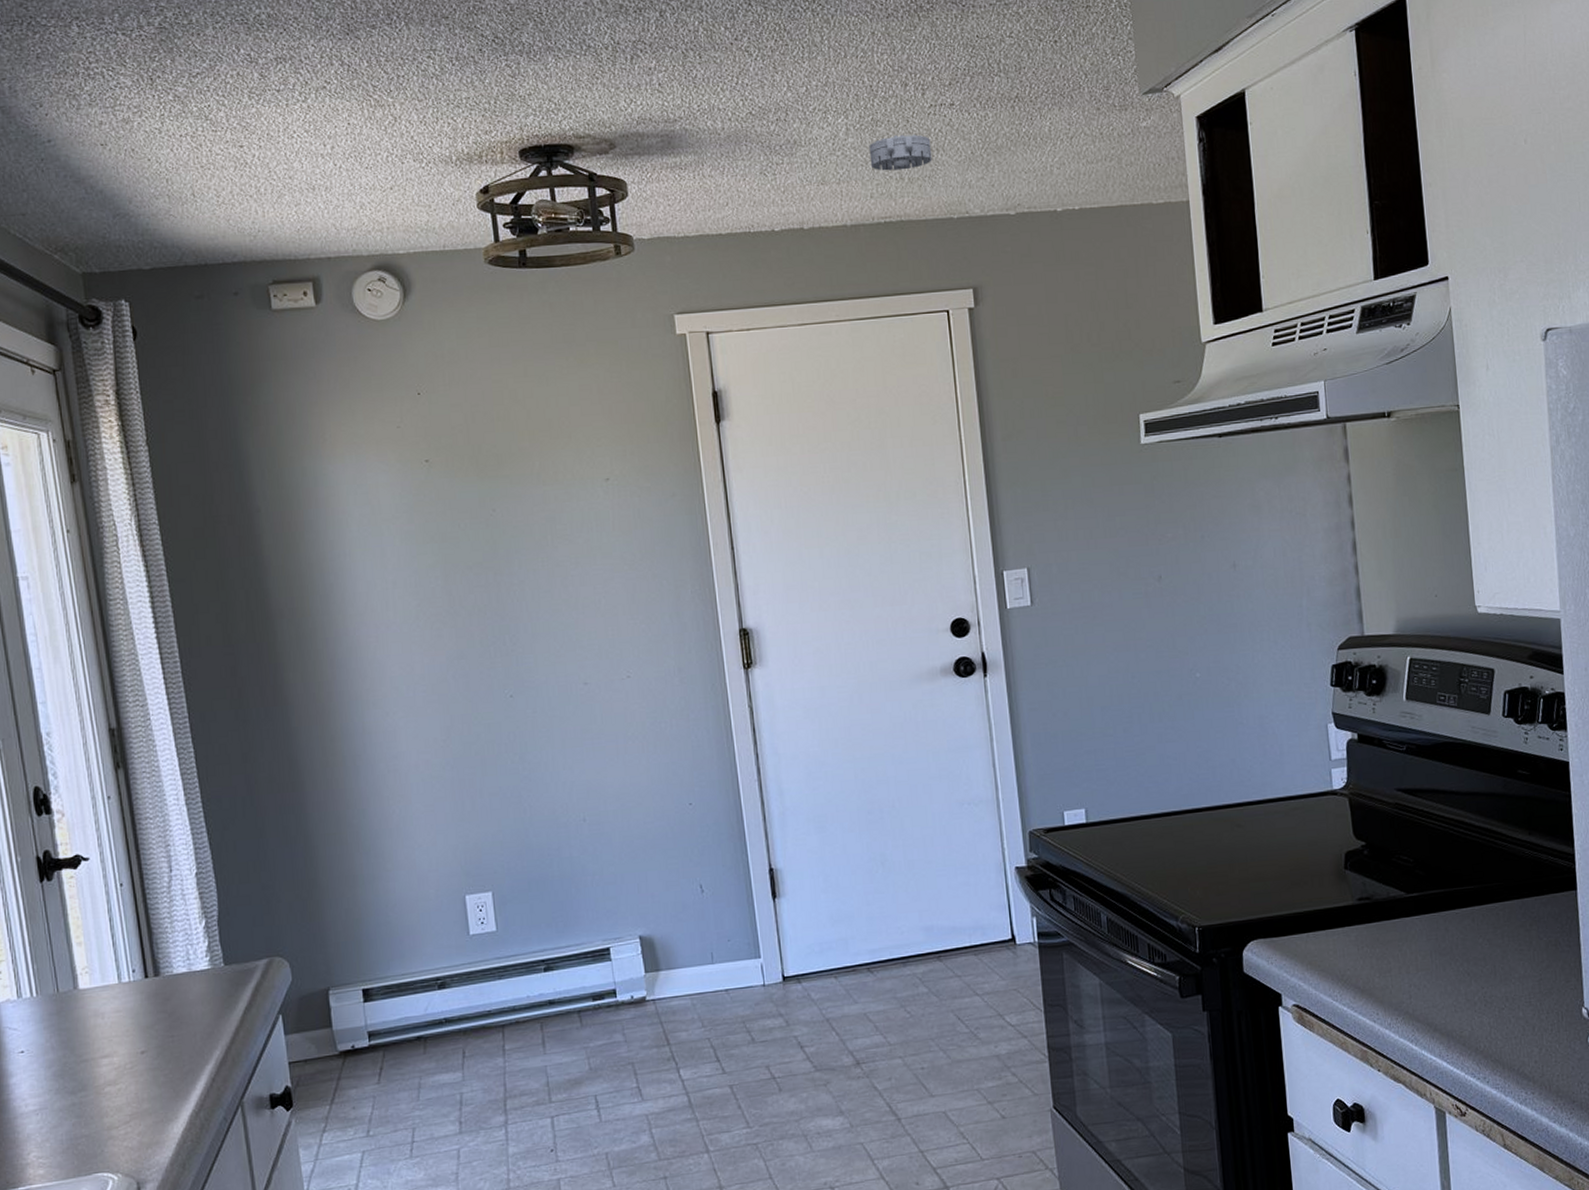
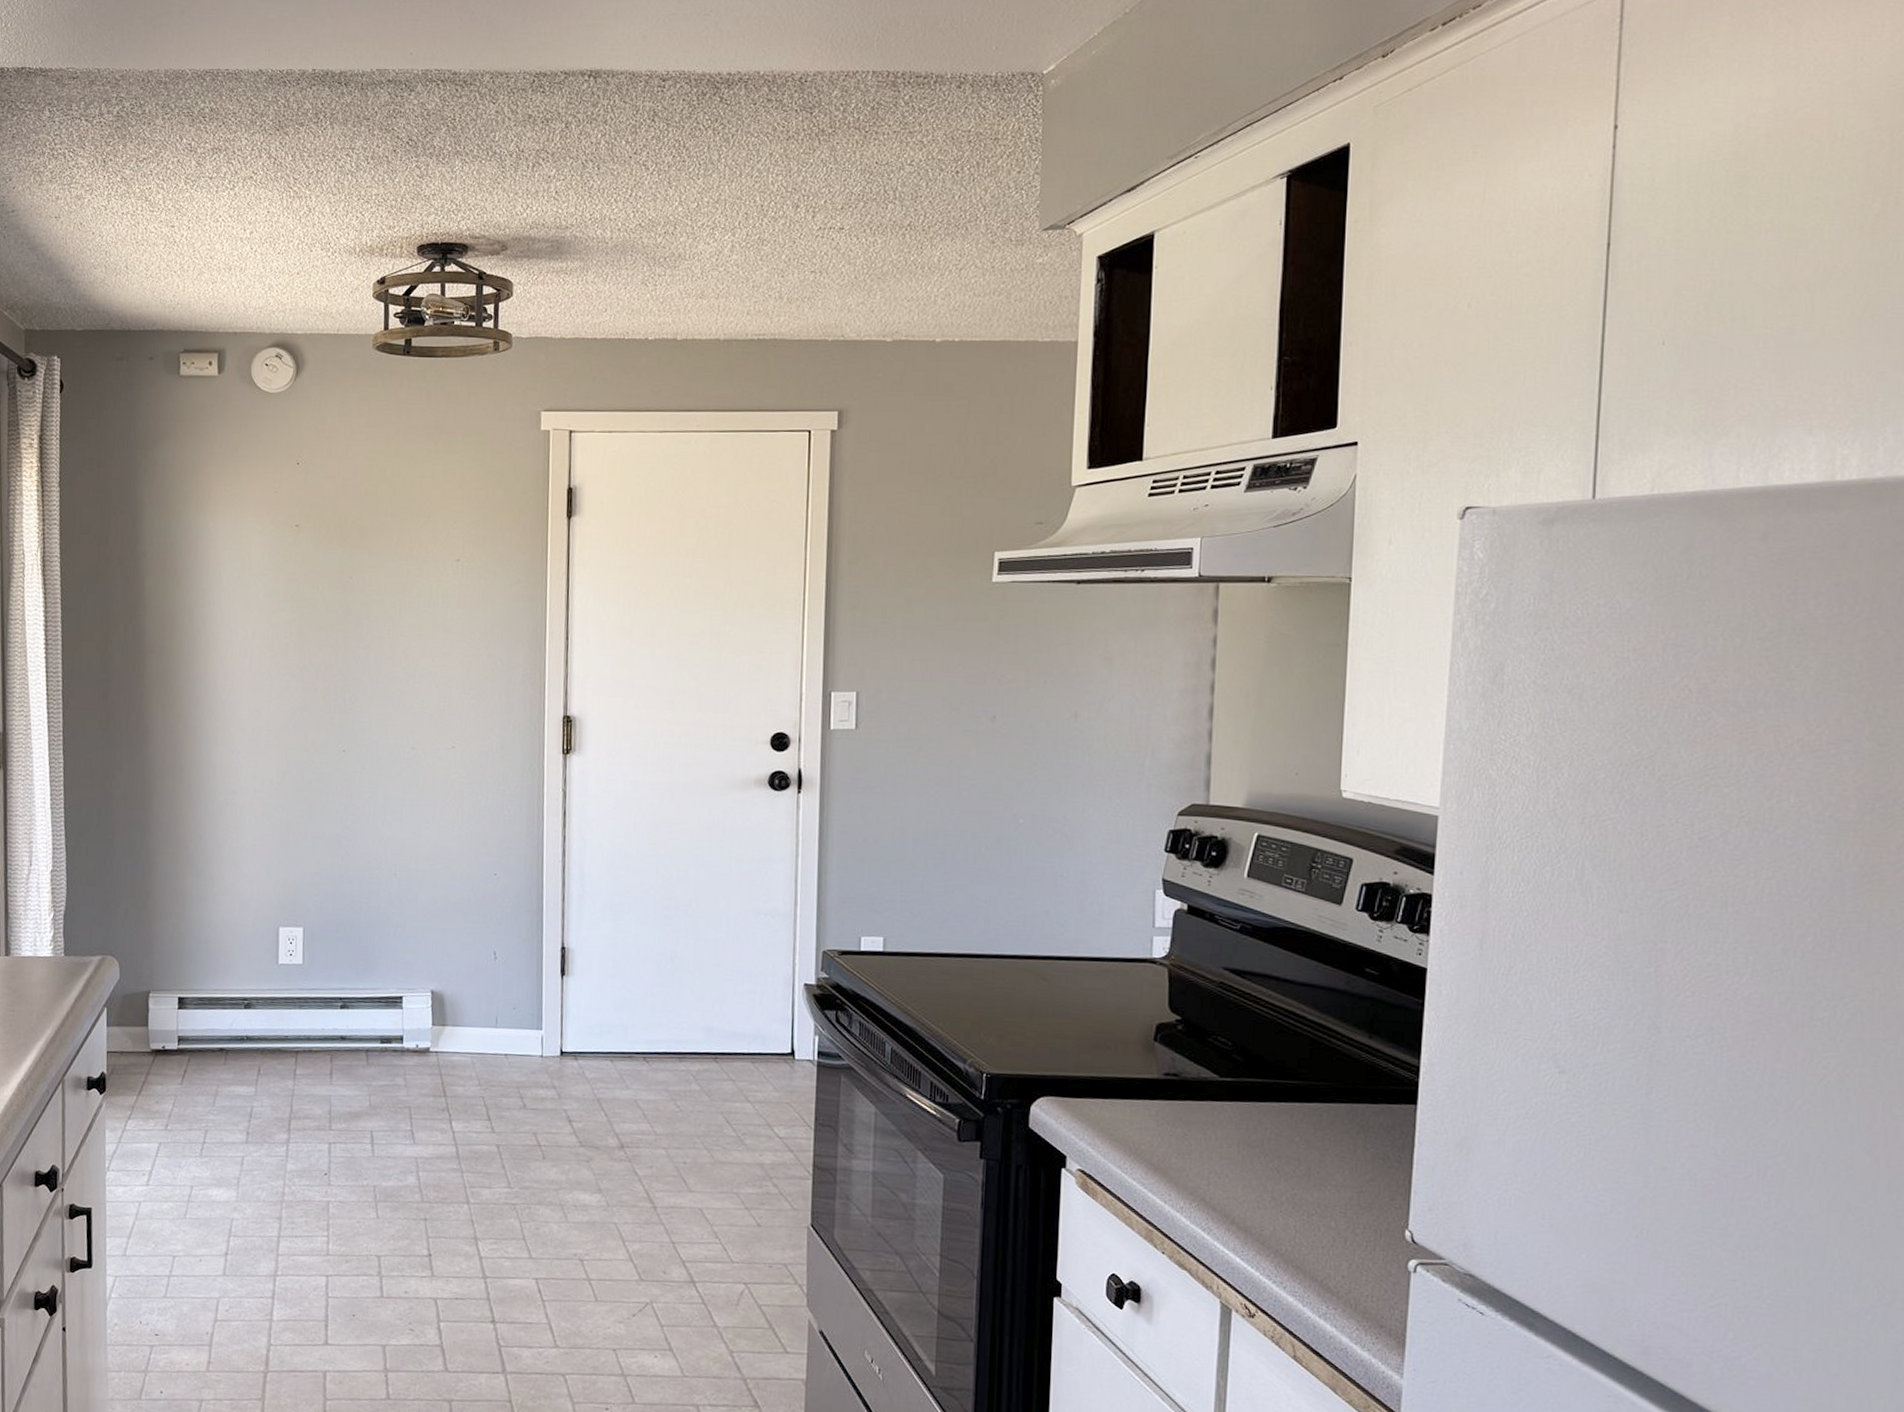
smoke detector: present [869,134,932,171] -> none [751,254,815,290]

